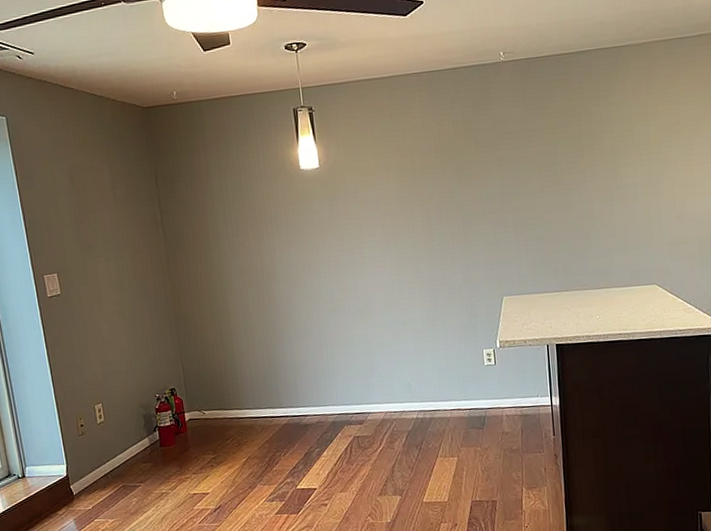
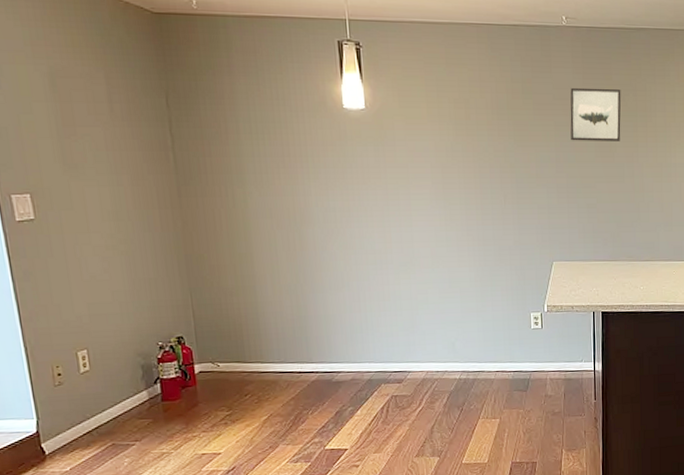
wall art: none [512,116,566,174] -> present [570,87,621,141]

